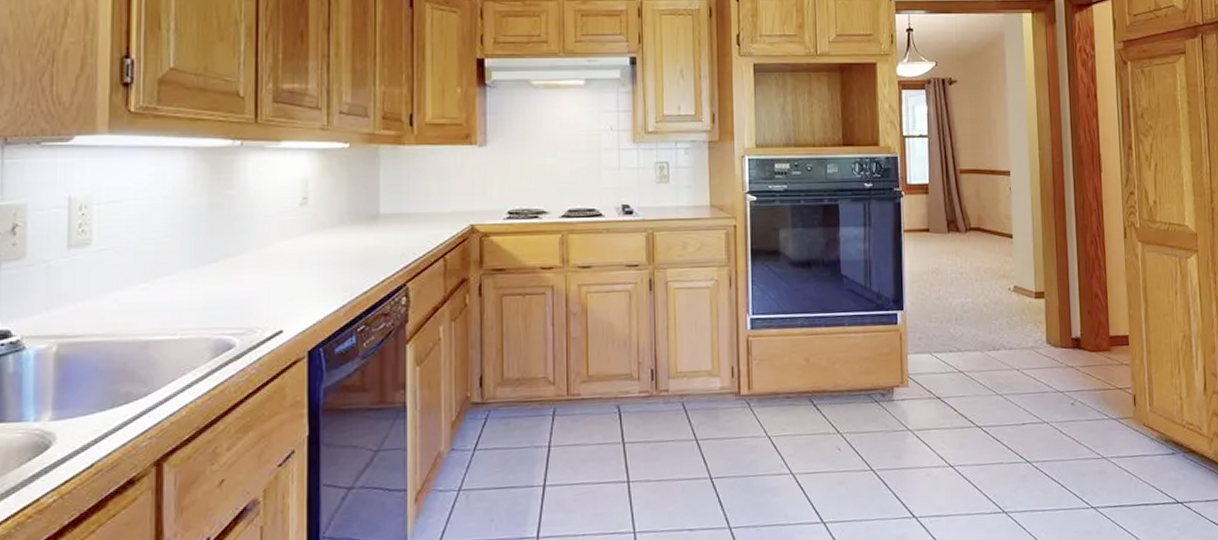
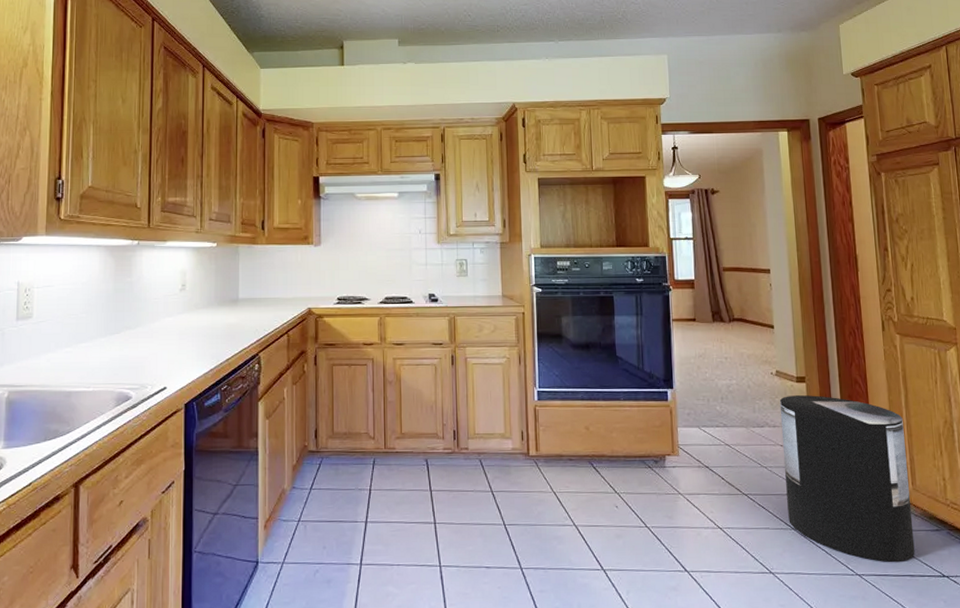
trash can: none [1017,312,1151,492] -> present [779,395,915,562]

